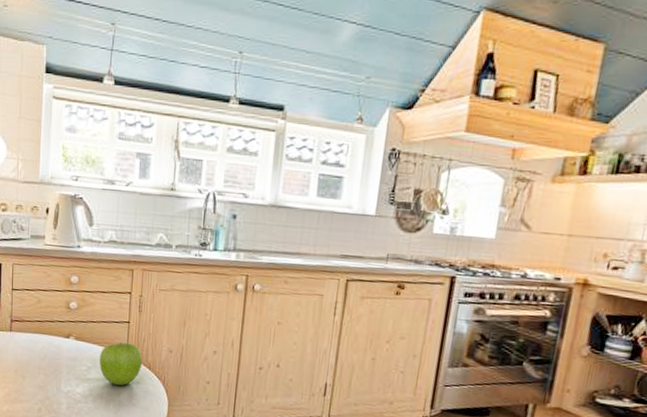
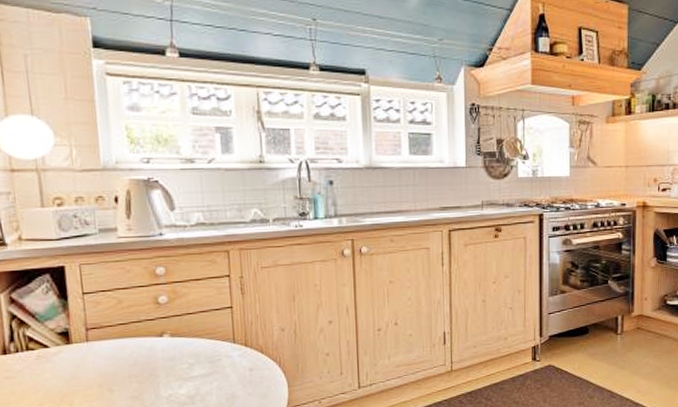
fruit: present [99,342,143,386] -> none [202,329,254,378]

